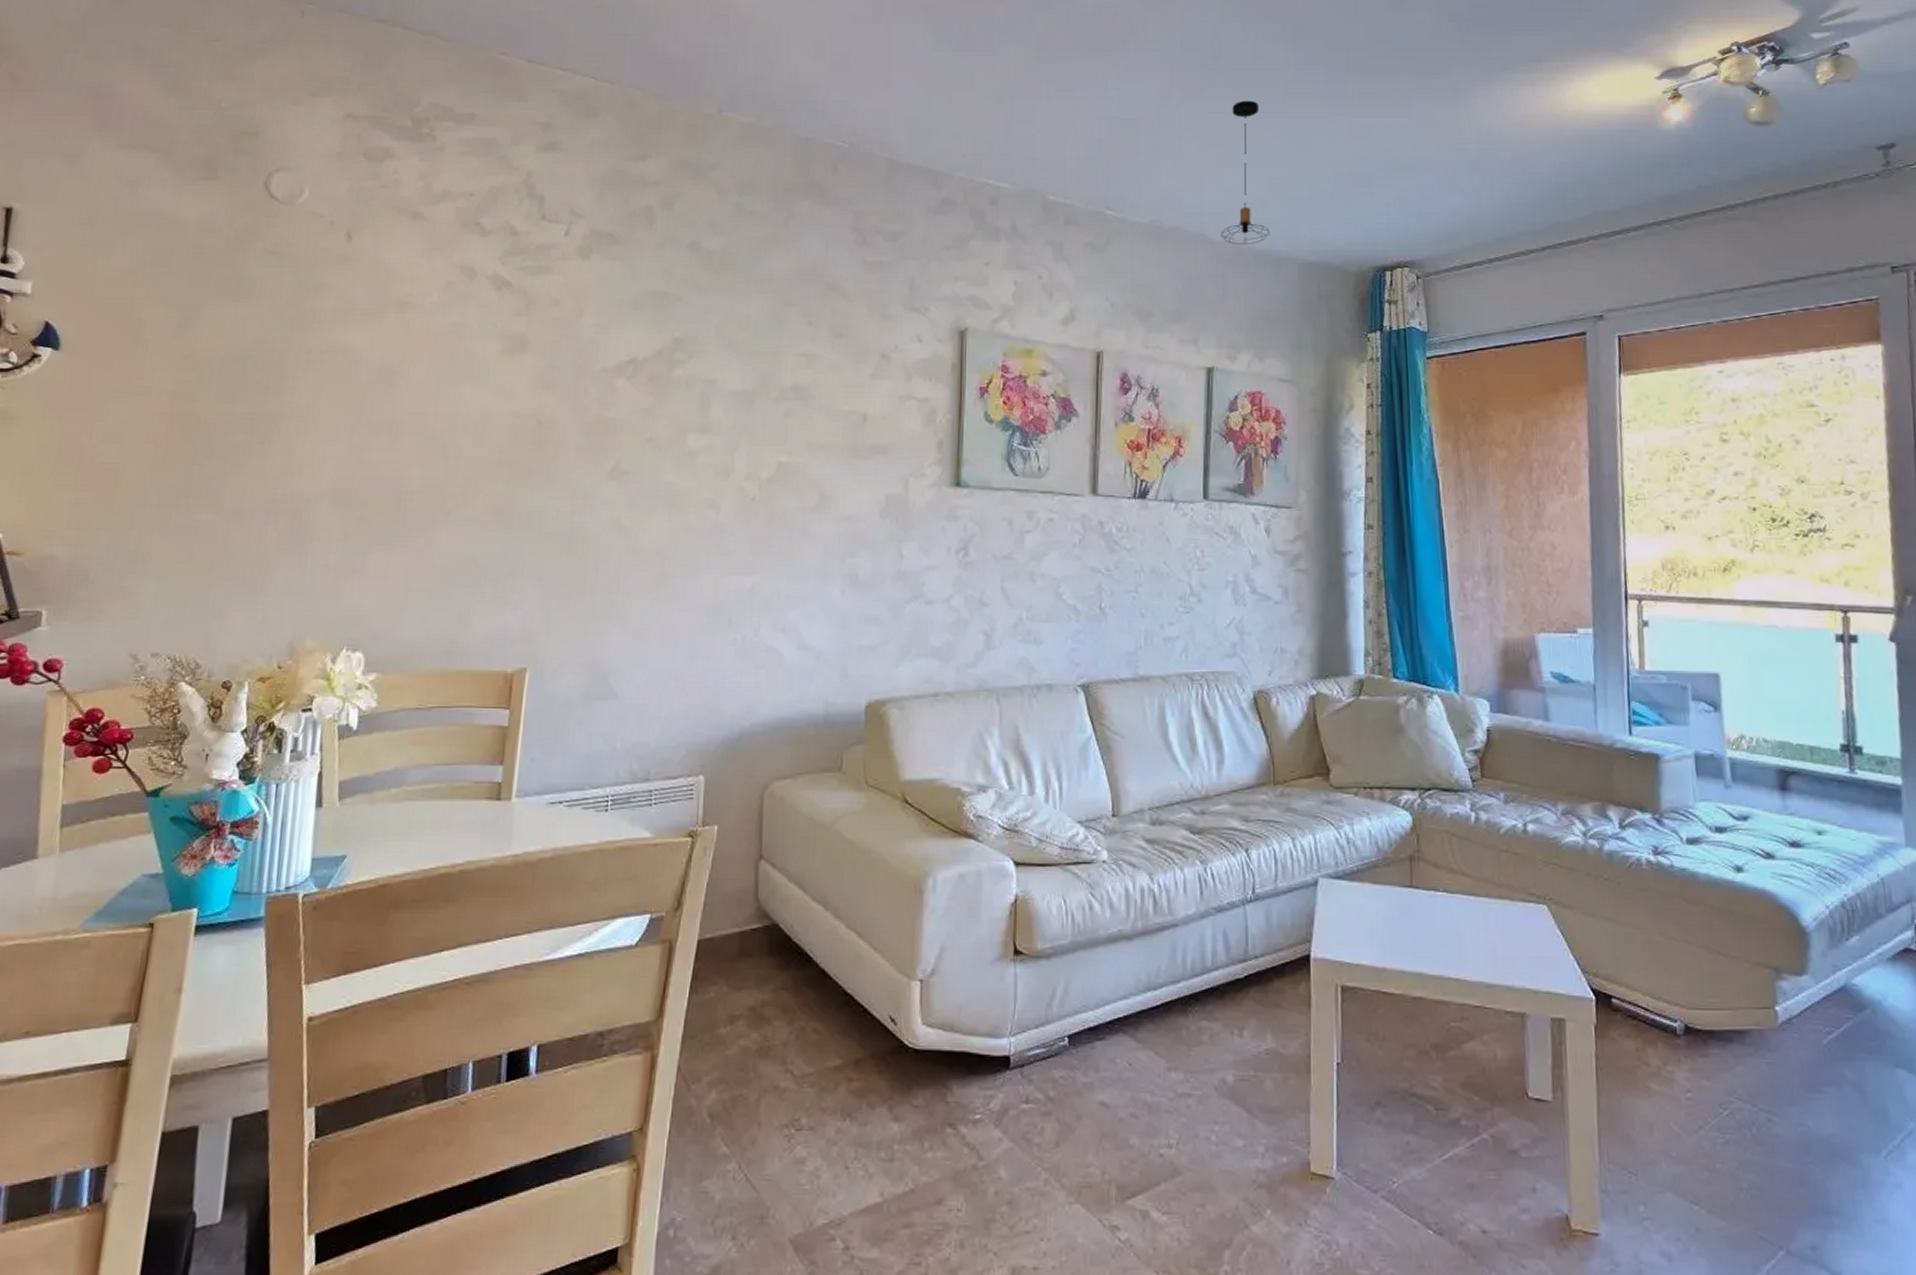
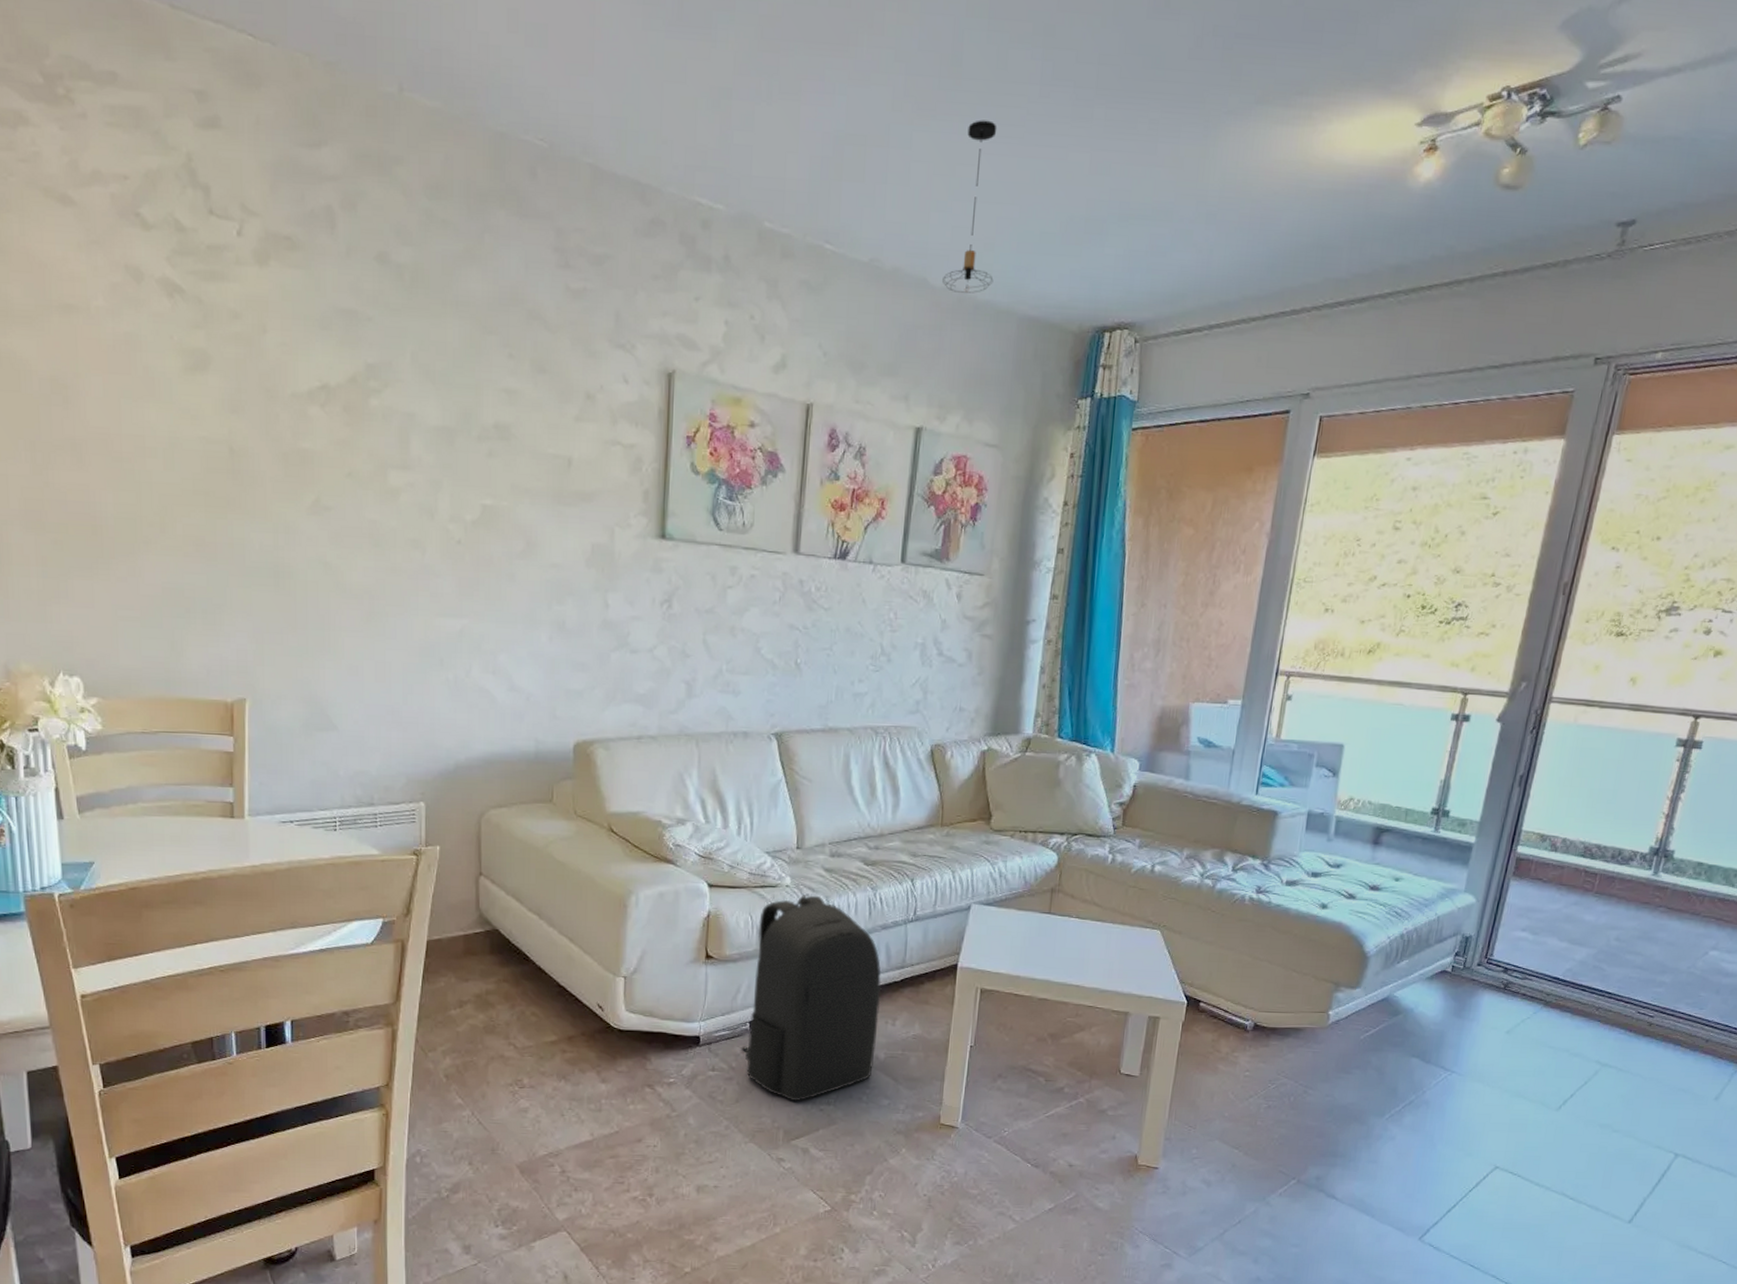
backpack: none [1059,870,1223,1144] -> present [741,894,881,1102]

